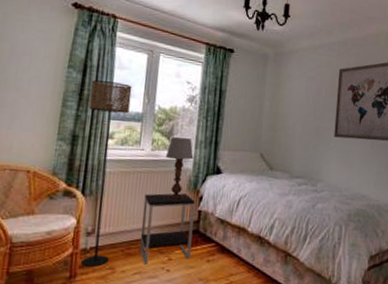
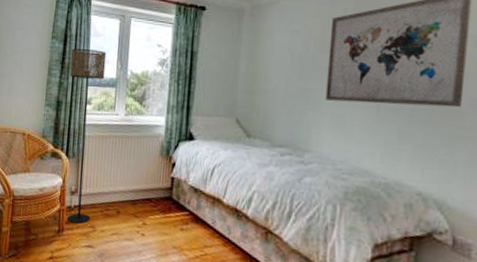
side table: present [139,193,196,265] -> none [116,158,168,227]
table lamp: present [165,137,194,201] -> none [138,102,166,166]

